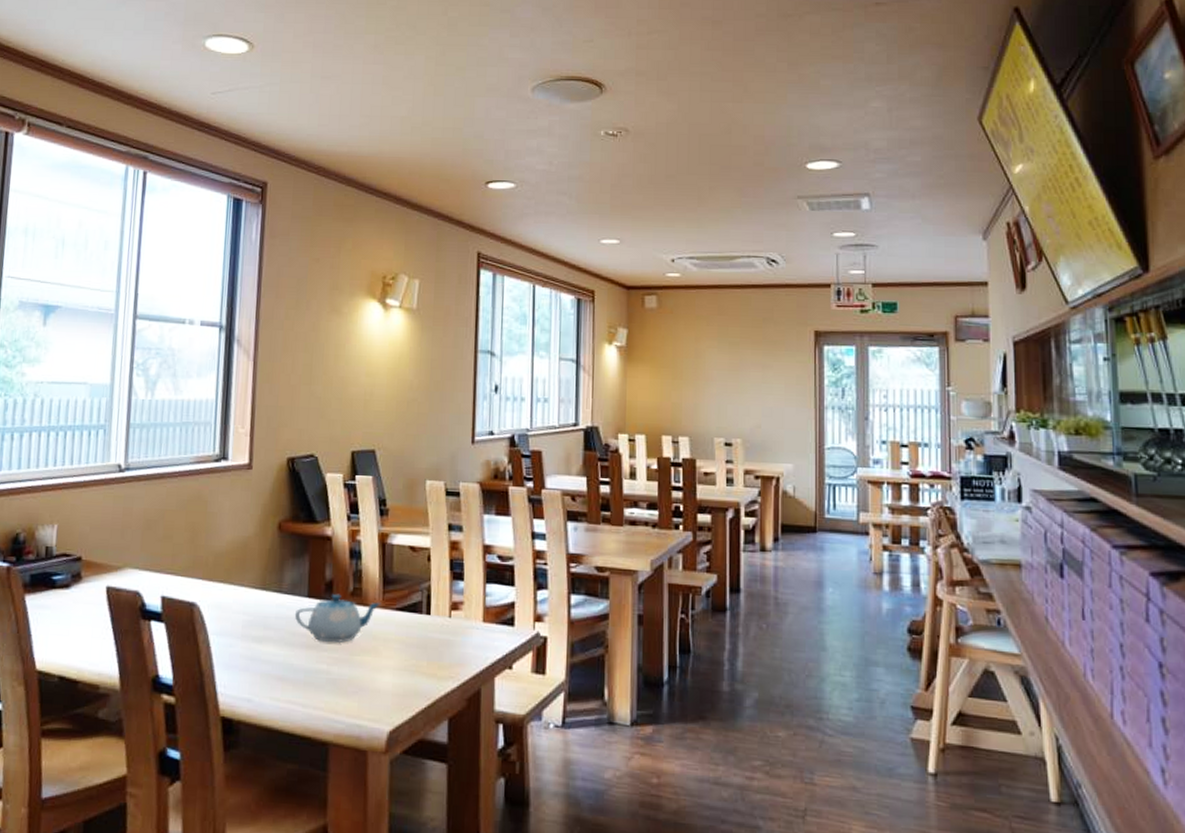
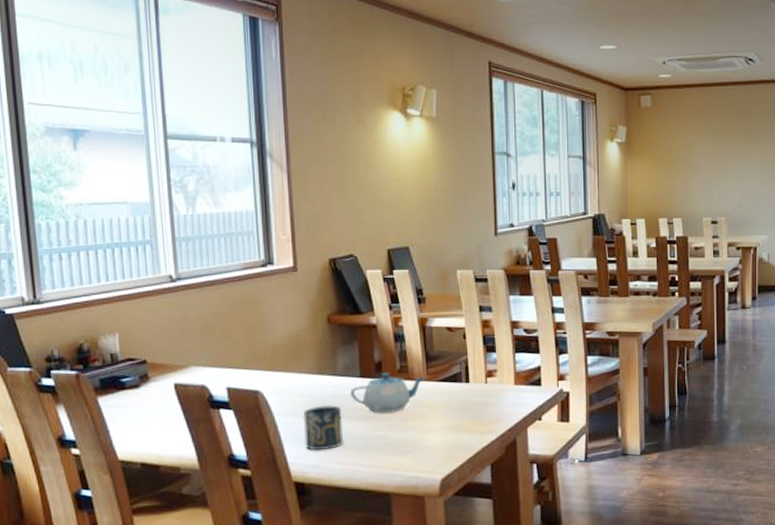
cup: none [238,627,283,681] -> present [303,405,344,451]

